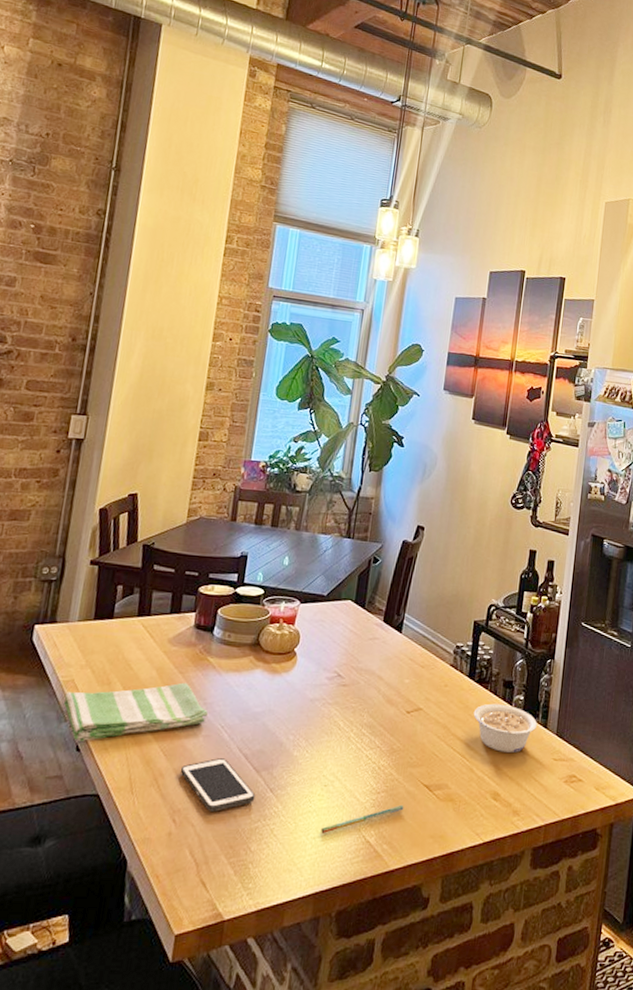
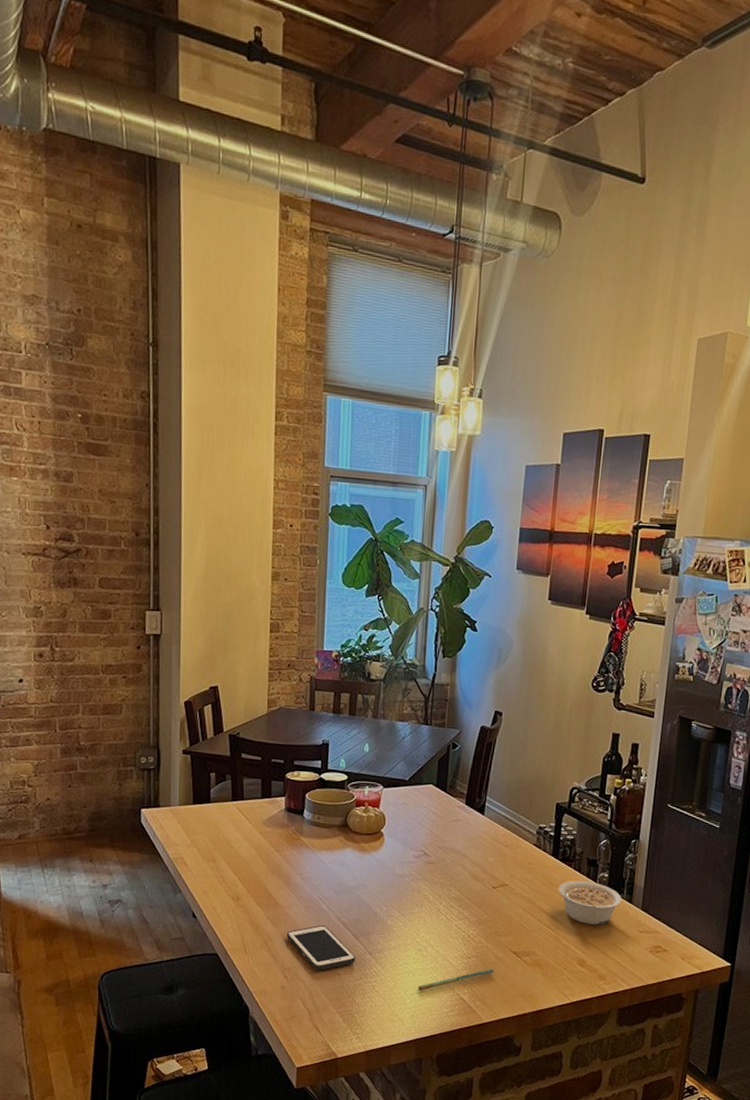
dish towel: present [63,682,209,742] -> none [176,859,307,910]

